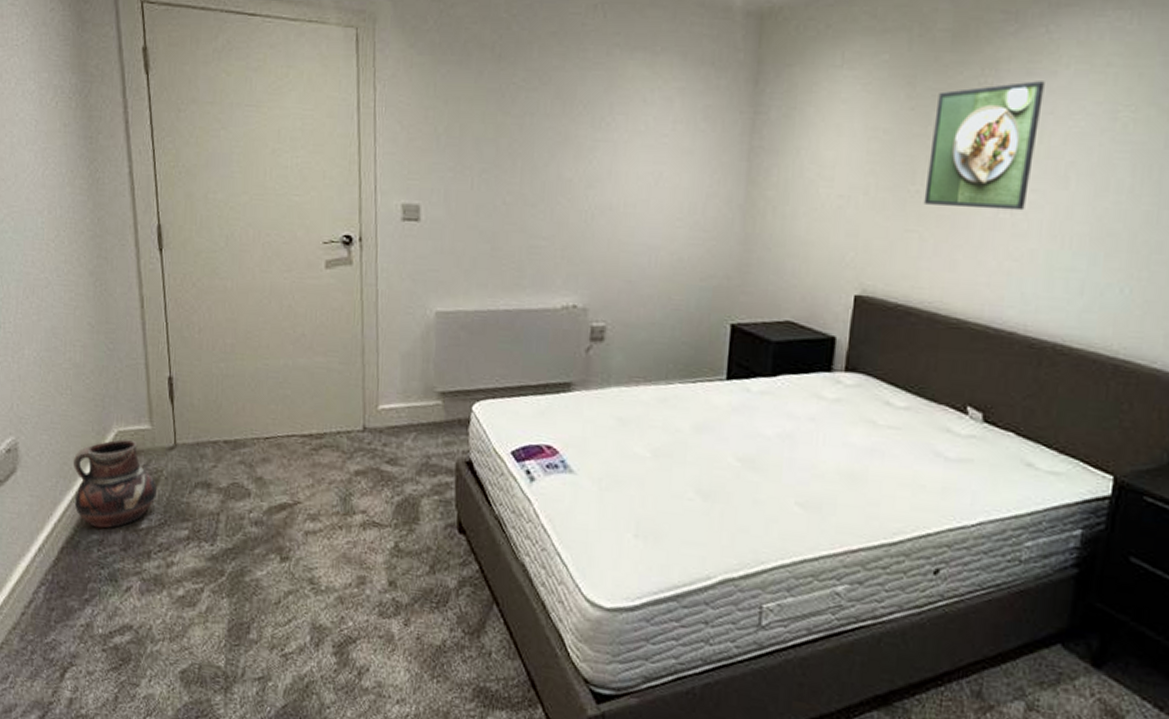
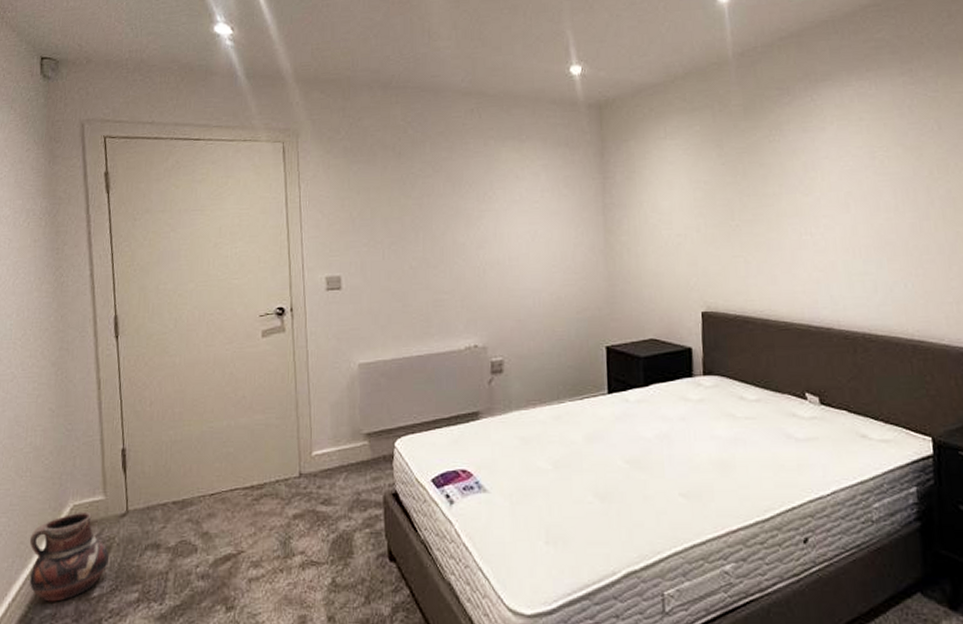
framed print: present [923,81,1045,211] -> none [741,135,821,235]

